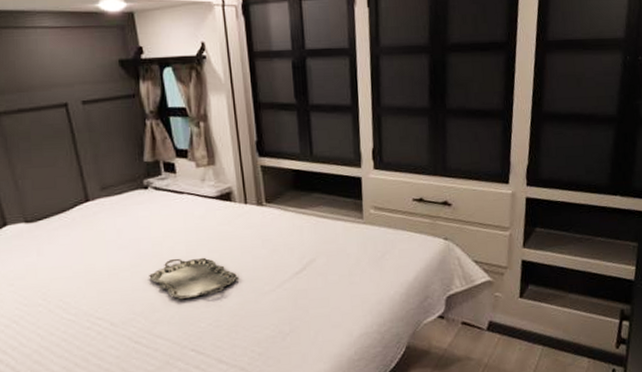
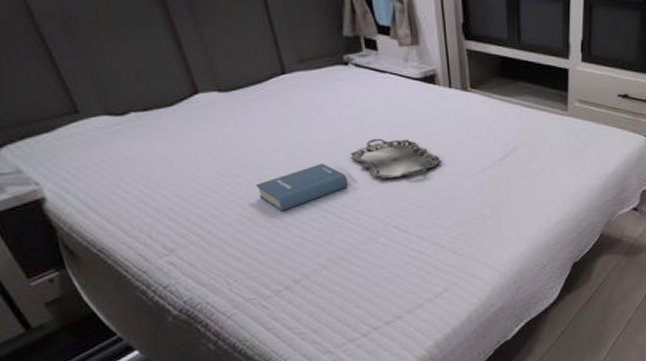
hardback book: none [56,287,147,340] -> present [256,163,349,212]

